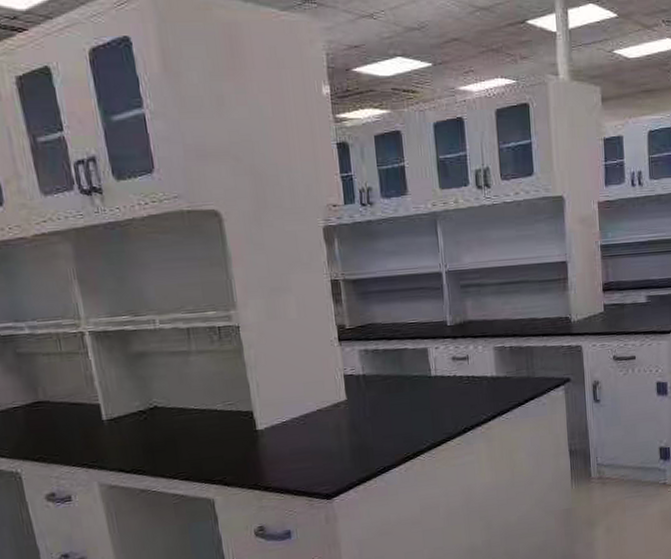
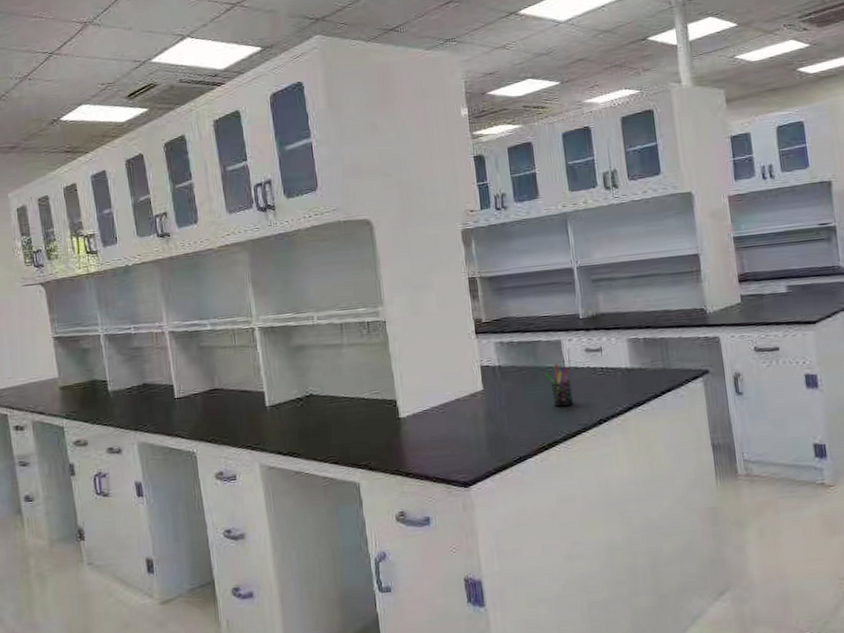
pen holder: none [410,372,440,417] -> present [545,363,574,407]

